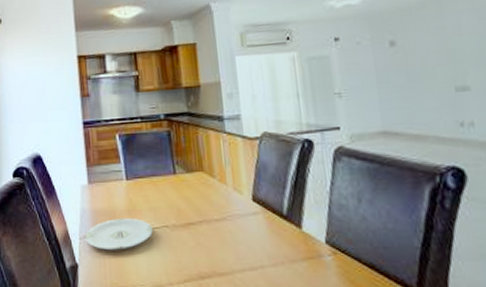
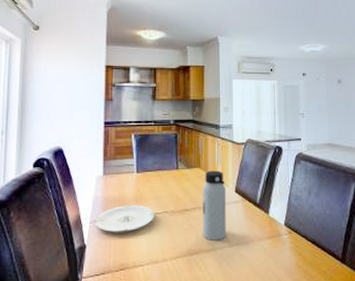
water bottle: none [209,174,246,262] -> present [203,170,226,240]

